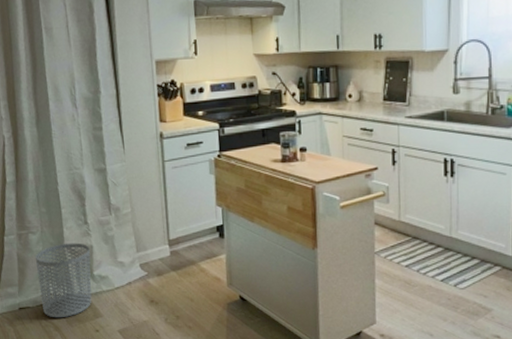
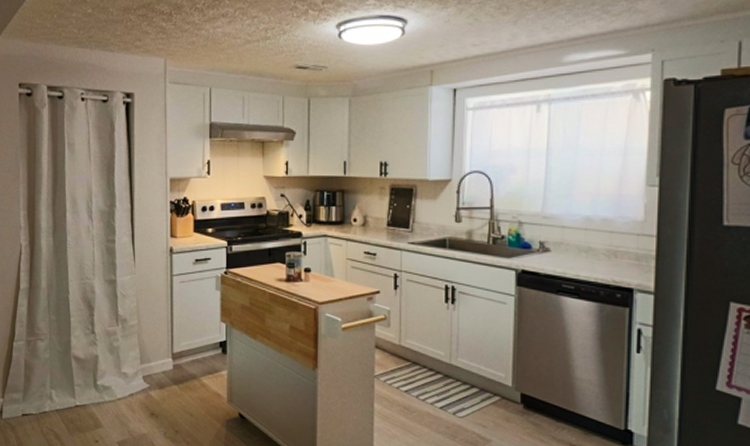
waste bin: present [35,243,92,318] -> none [42,351,95,427]

